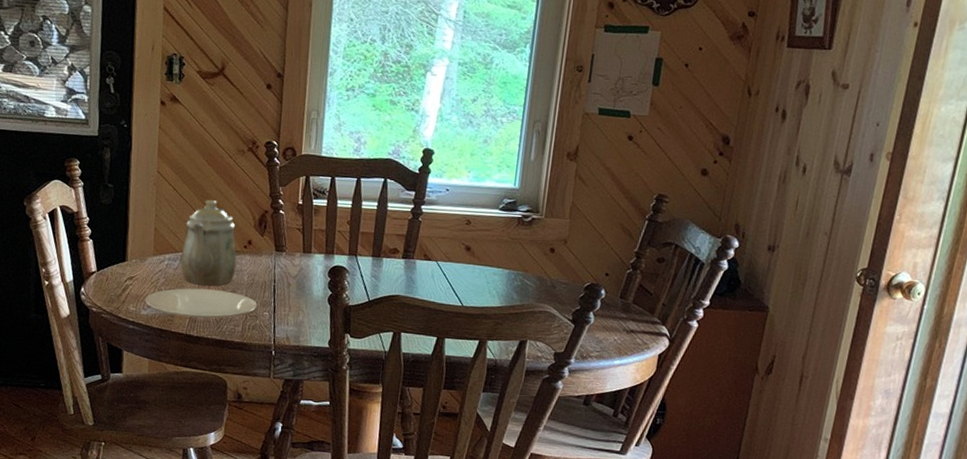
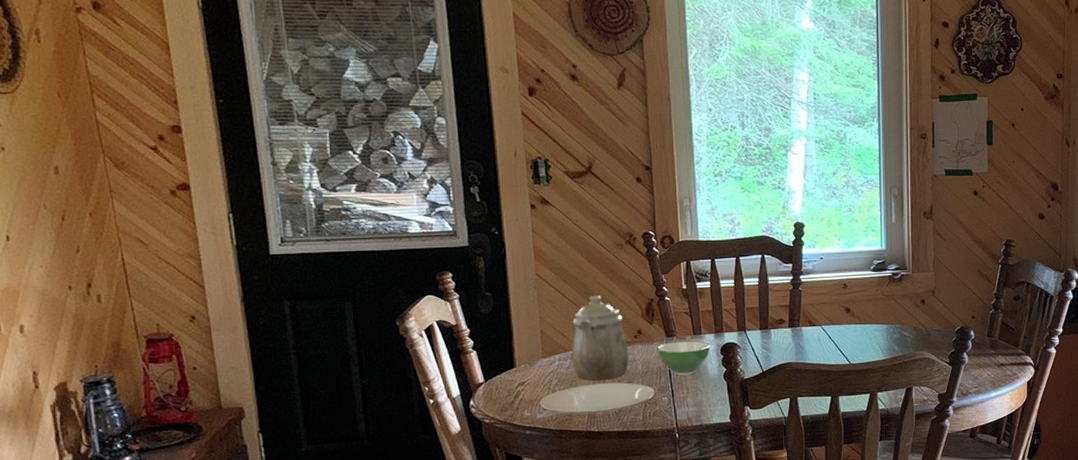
bowl: none [264,257,319,294] -> present [657,341,710,377]

